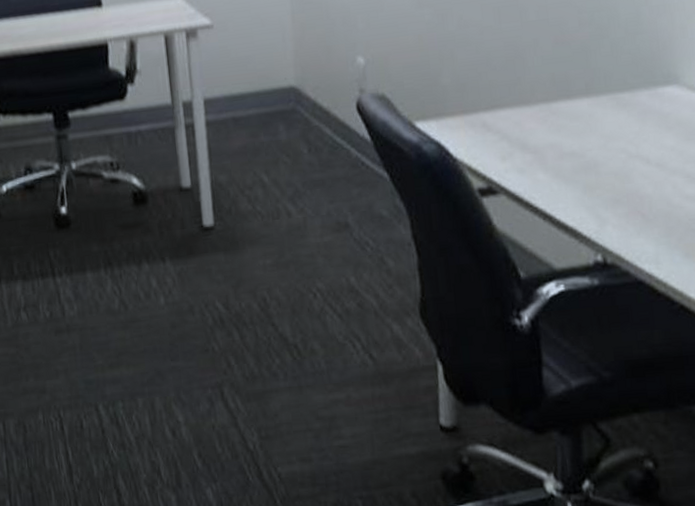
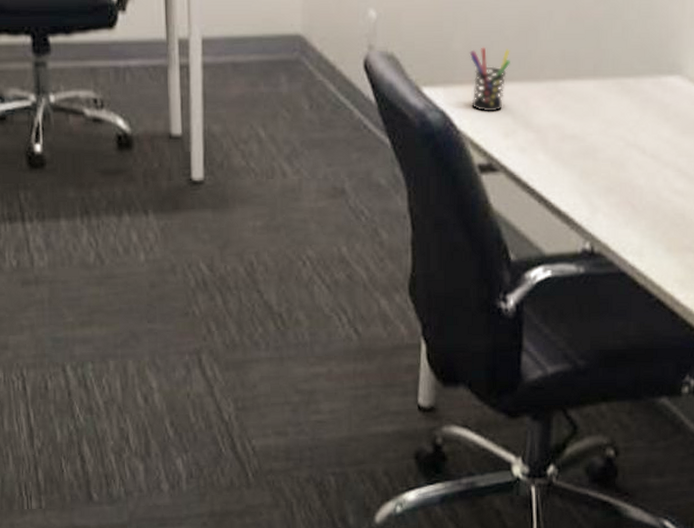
pen holder: none [458,78,500,139] -> present [469,47,510,112]

